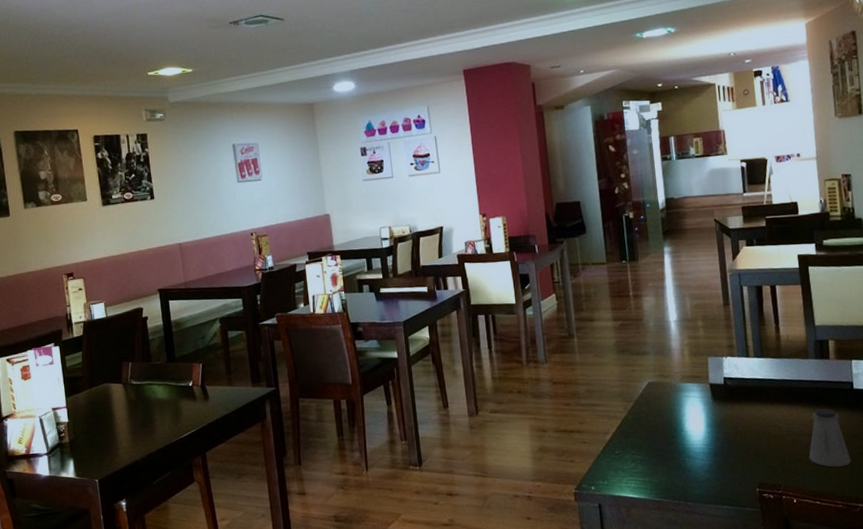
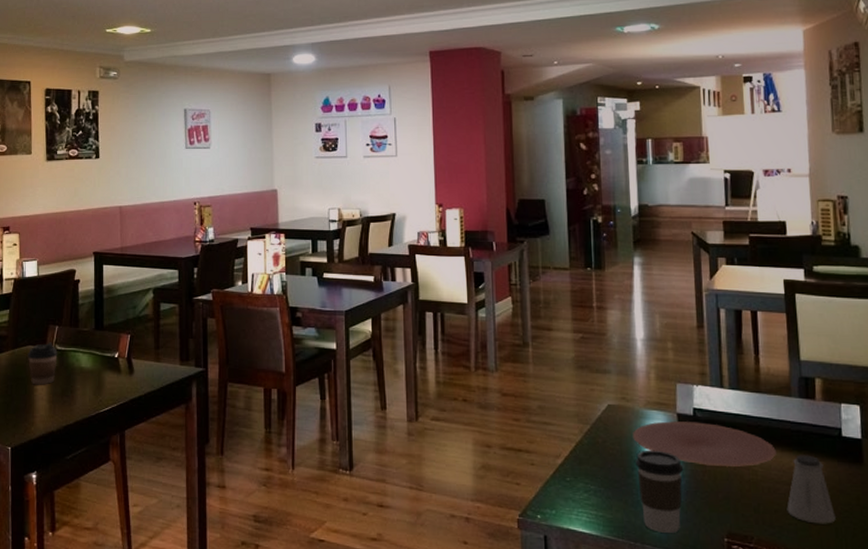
coffee cup: none [104,378,135,420] -> present [27,342,58,385]
plate: none [671,389,799,427] -> present [633,421,777,467]
coffee cup: none [675,418,718,490] -> present [635,450,684,533]

